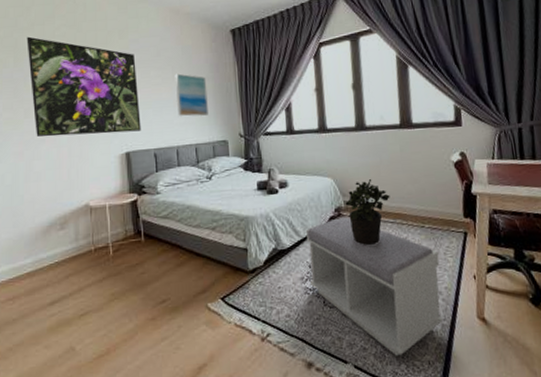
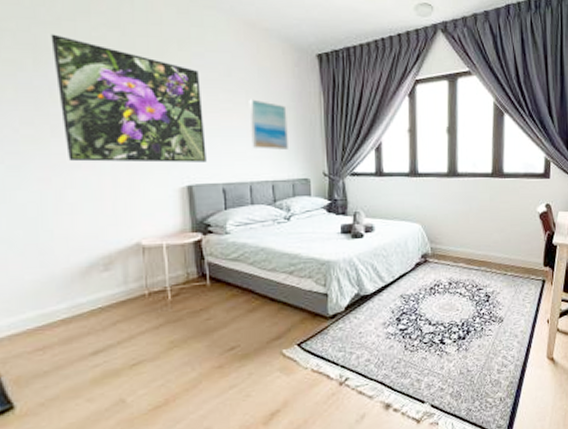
bench: present [306,217,442,356] -> none [391,264,518,394]
potted plant: present [345,179,390,245] -> none [432,227,477,291]

